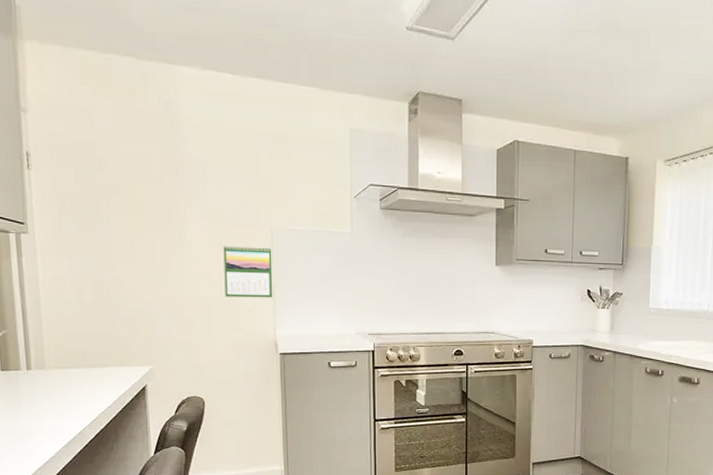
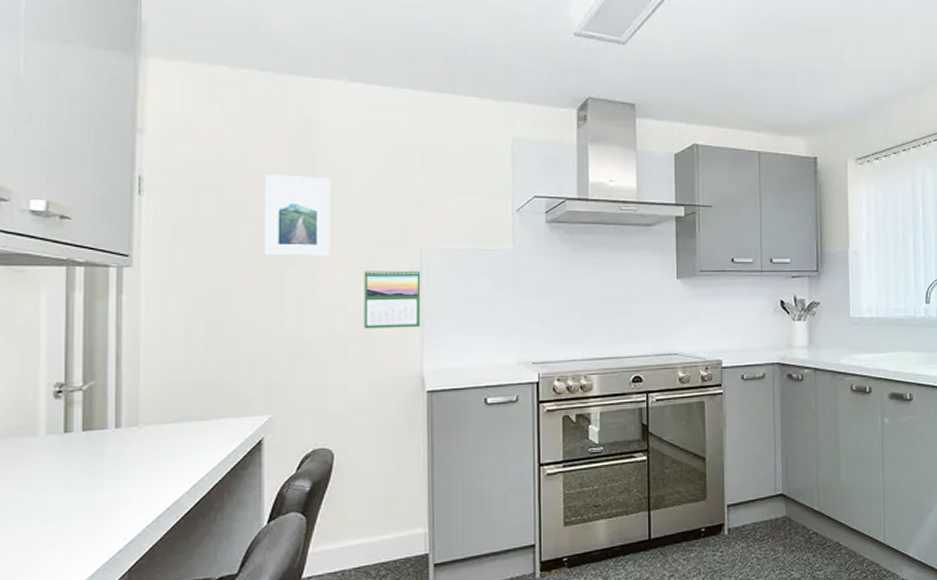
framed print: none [134,155,193,232] -> present [265,174,330,257]

